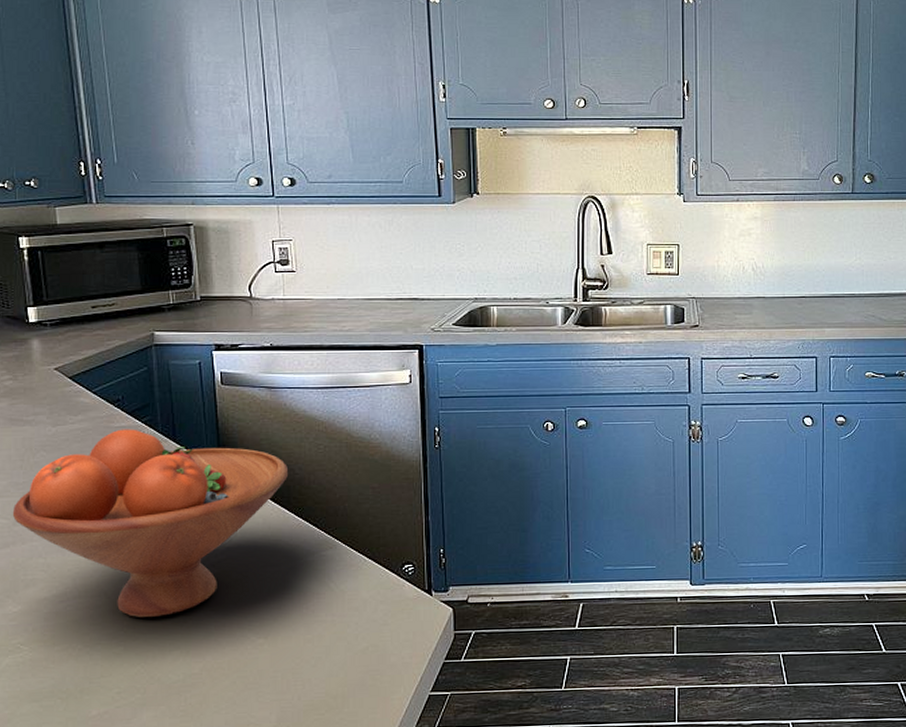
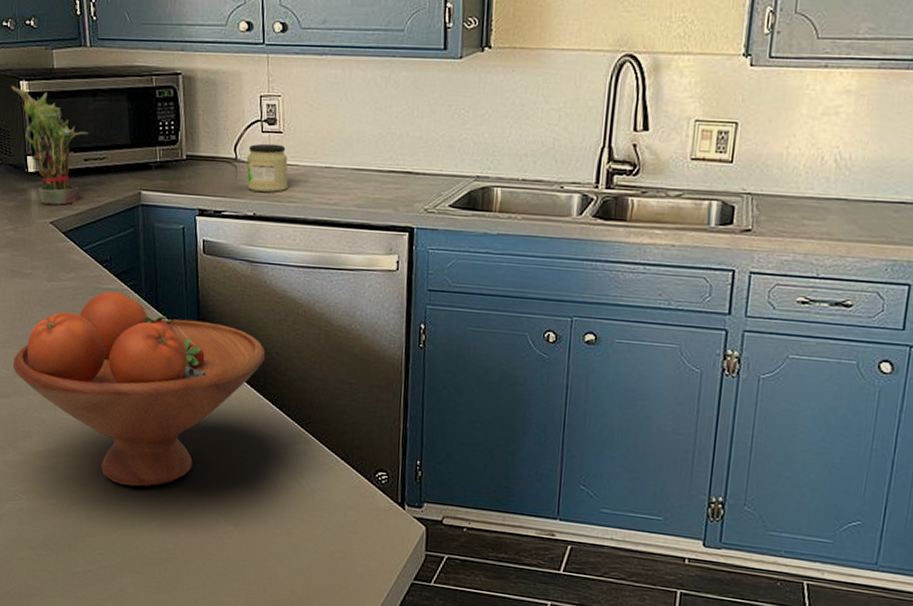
potted plant: none [9,241,96,352] -> present [11,85,89,205]
jar: none [261,282,303,324] -> present [246,143,288,192]

